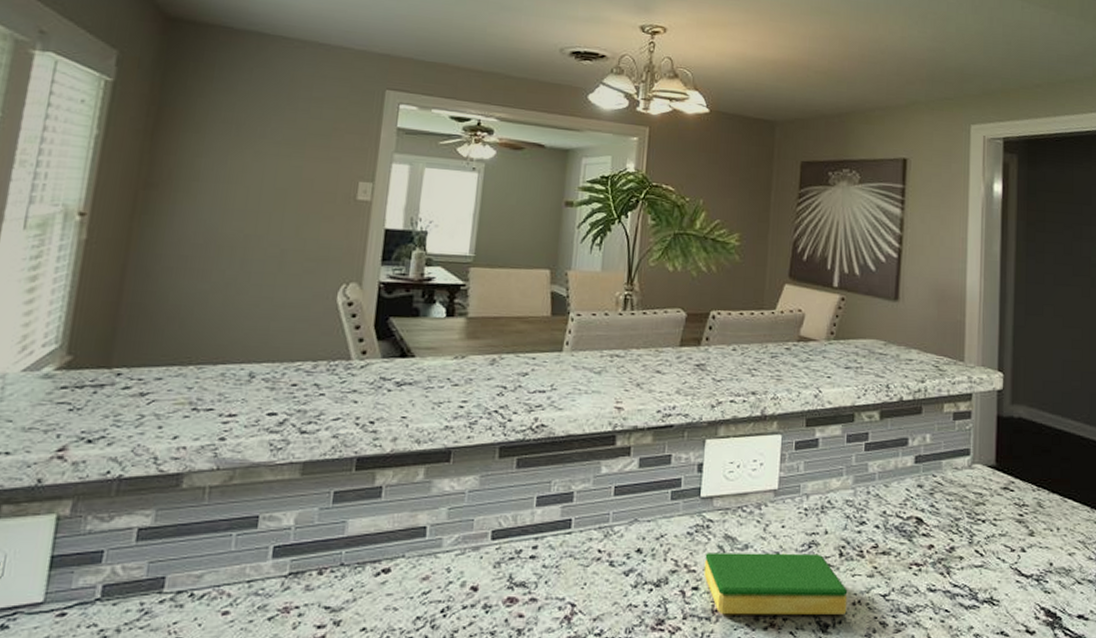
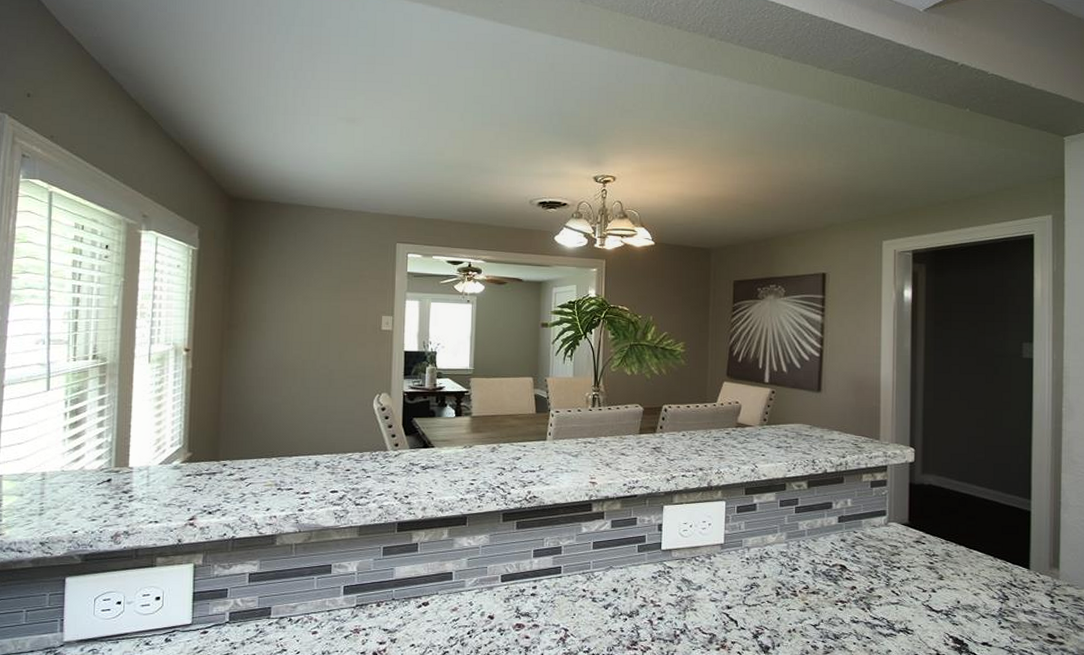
dish sponge: present [704,553,848,615] -> none [667,592,784,639]

